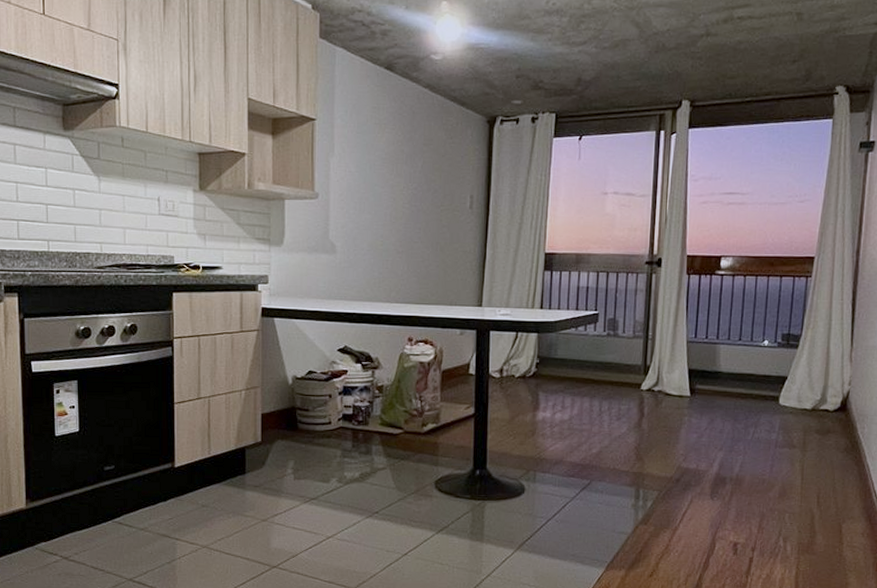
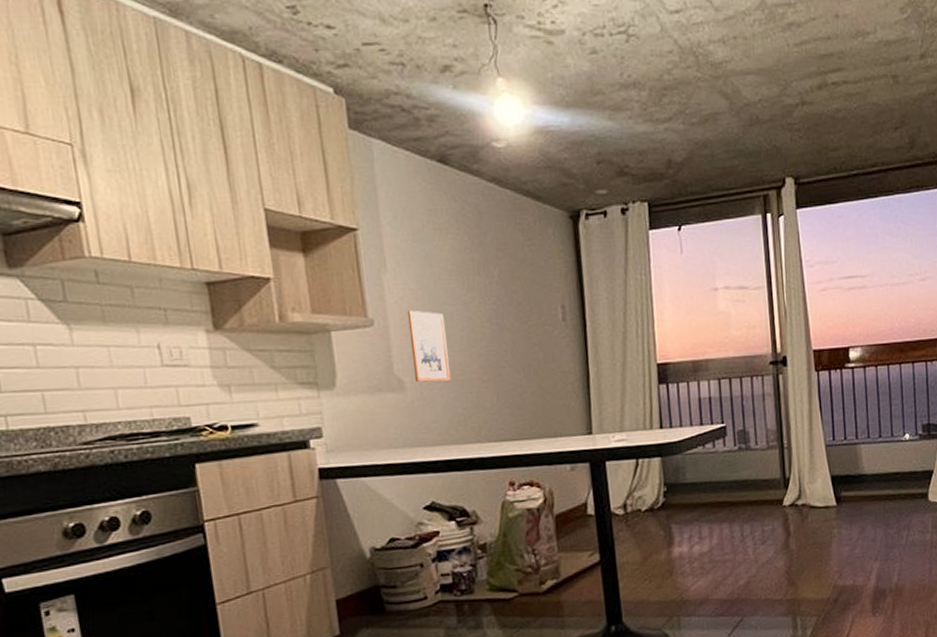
picture frame: none [344,188,374,250] -> present [407,310,452,383]

